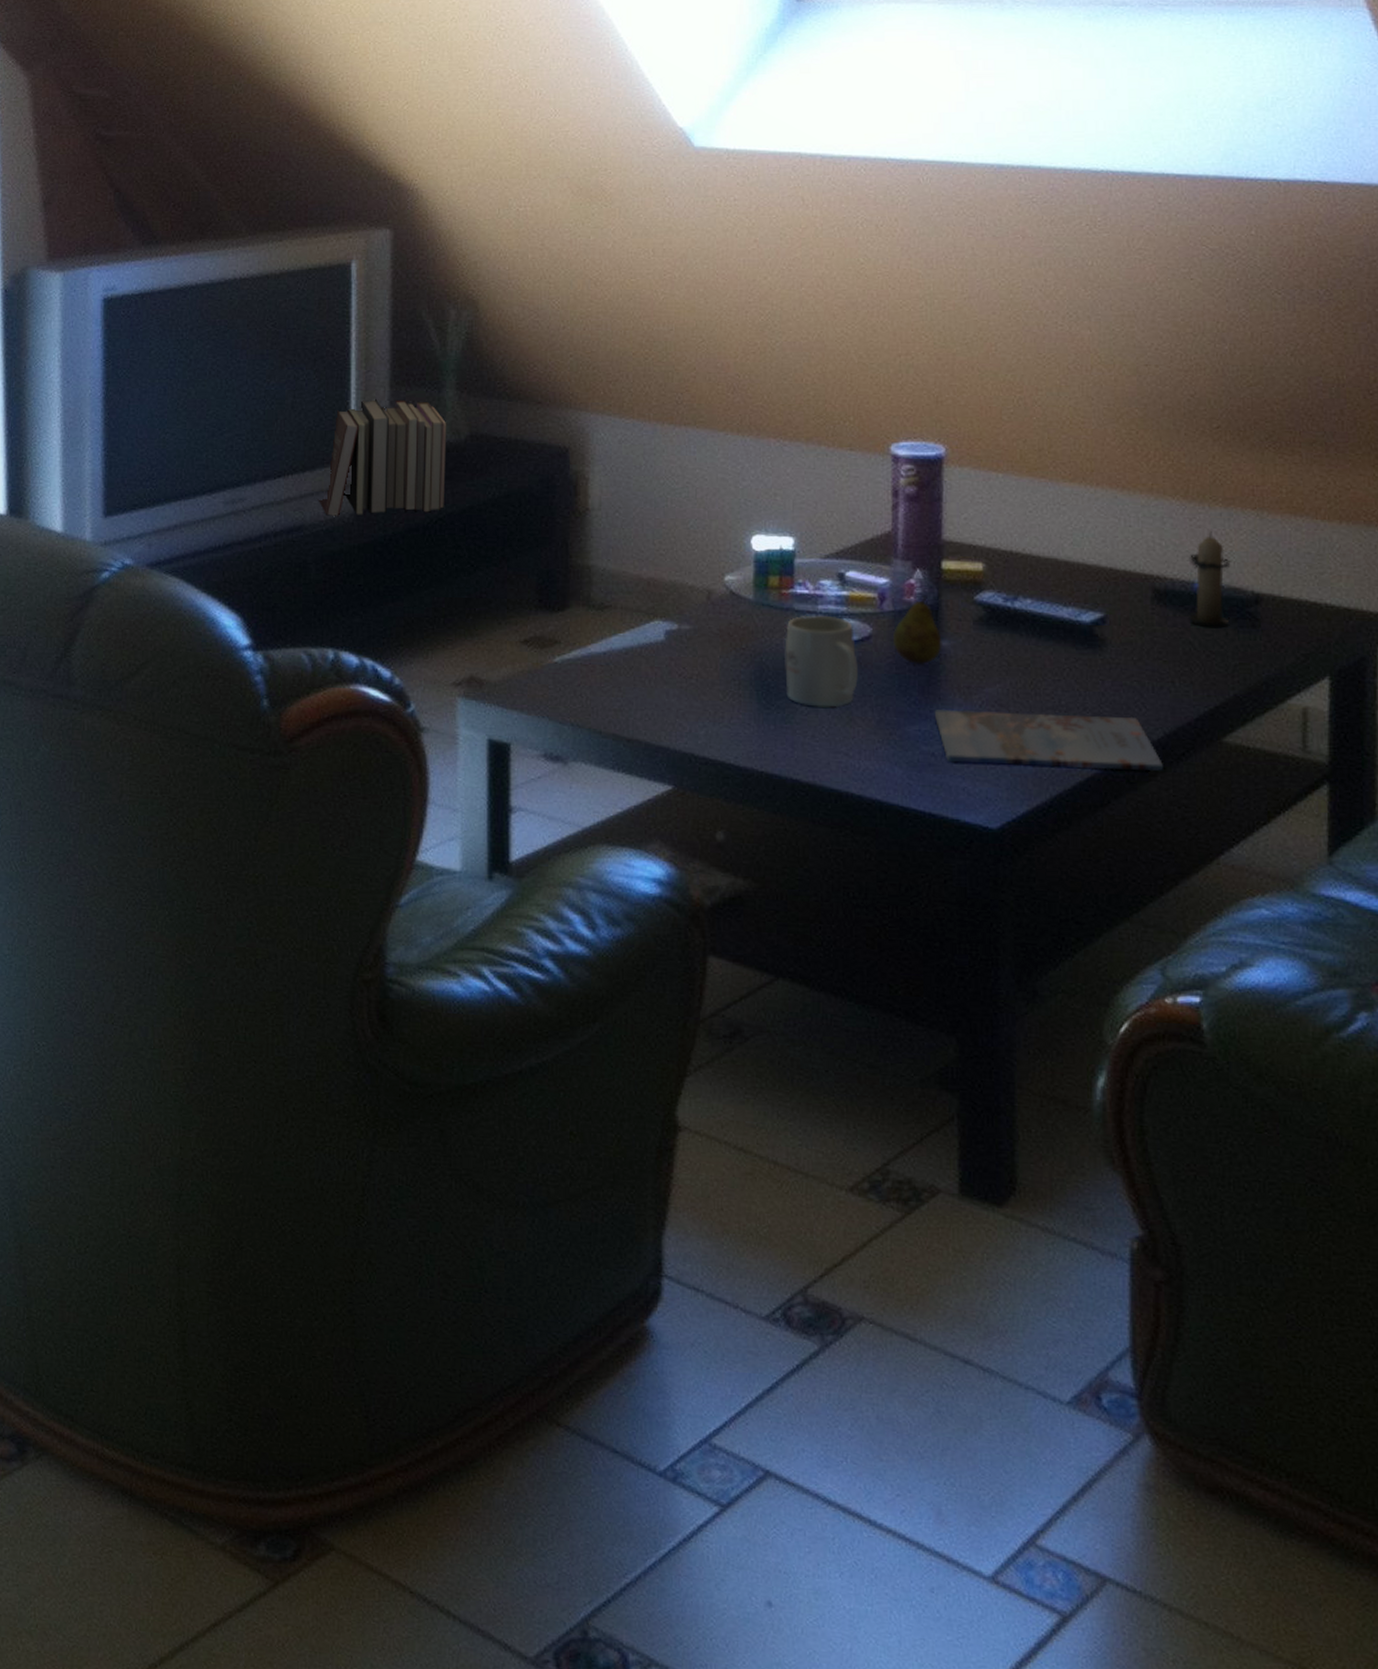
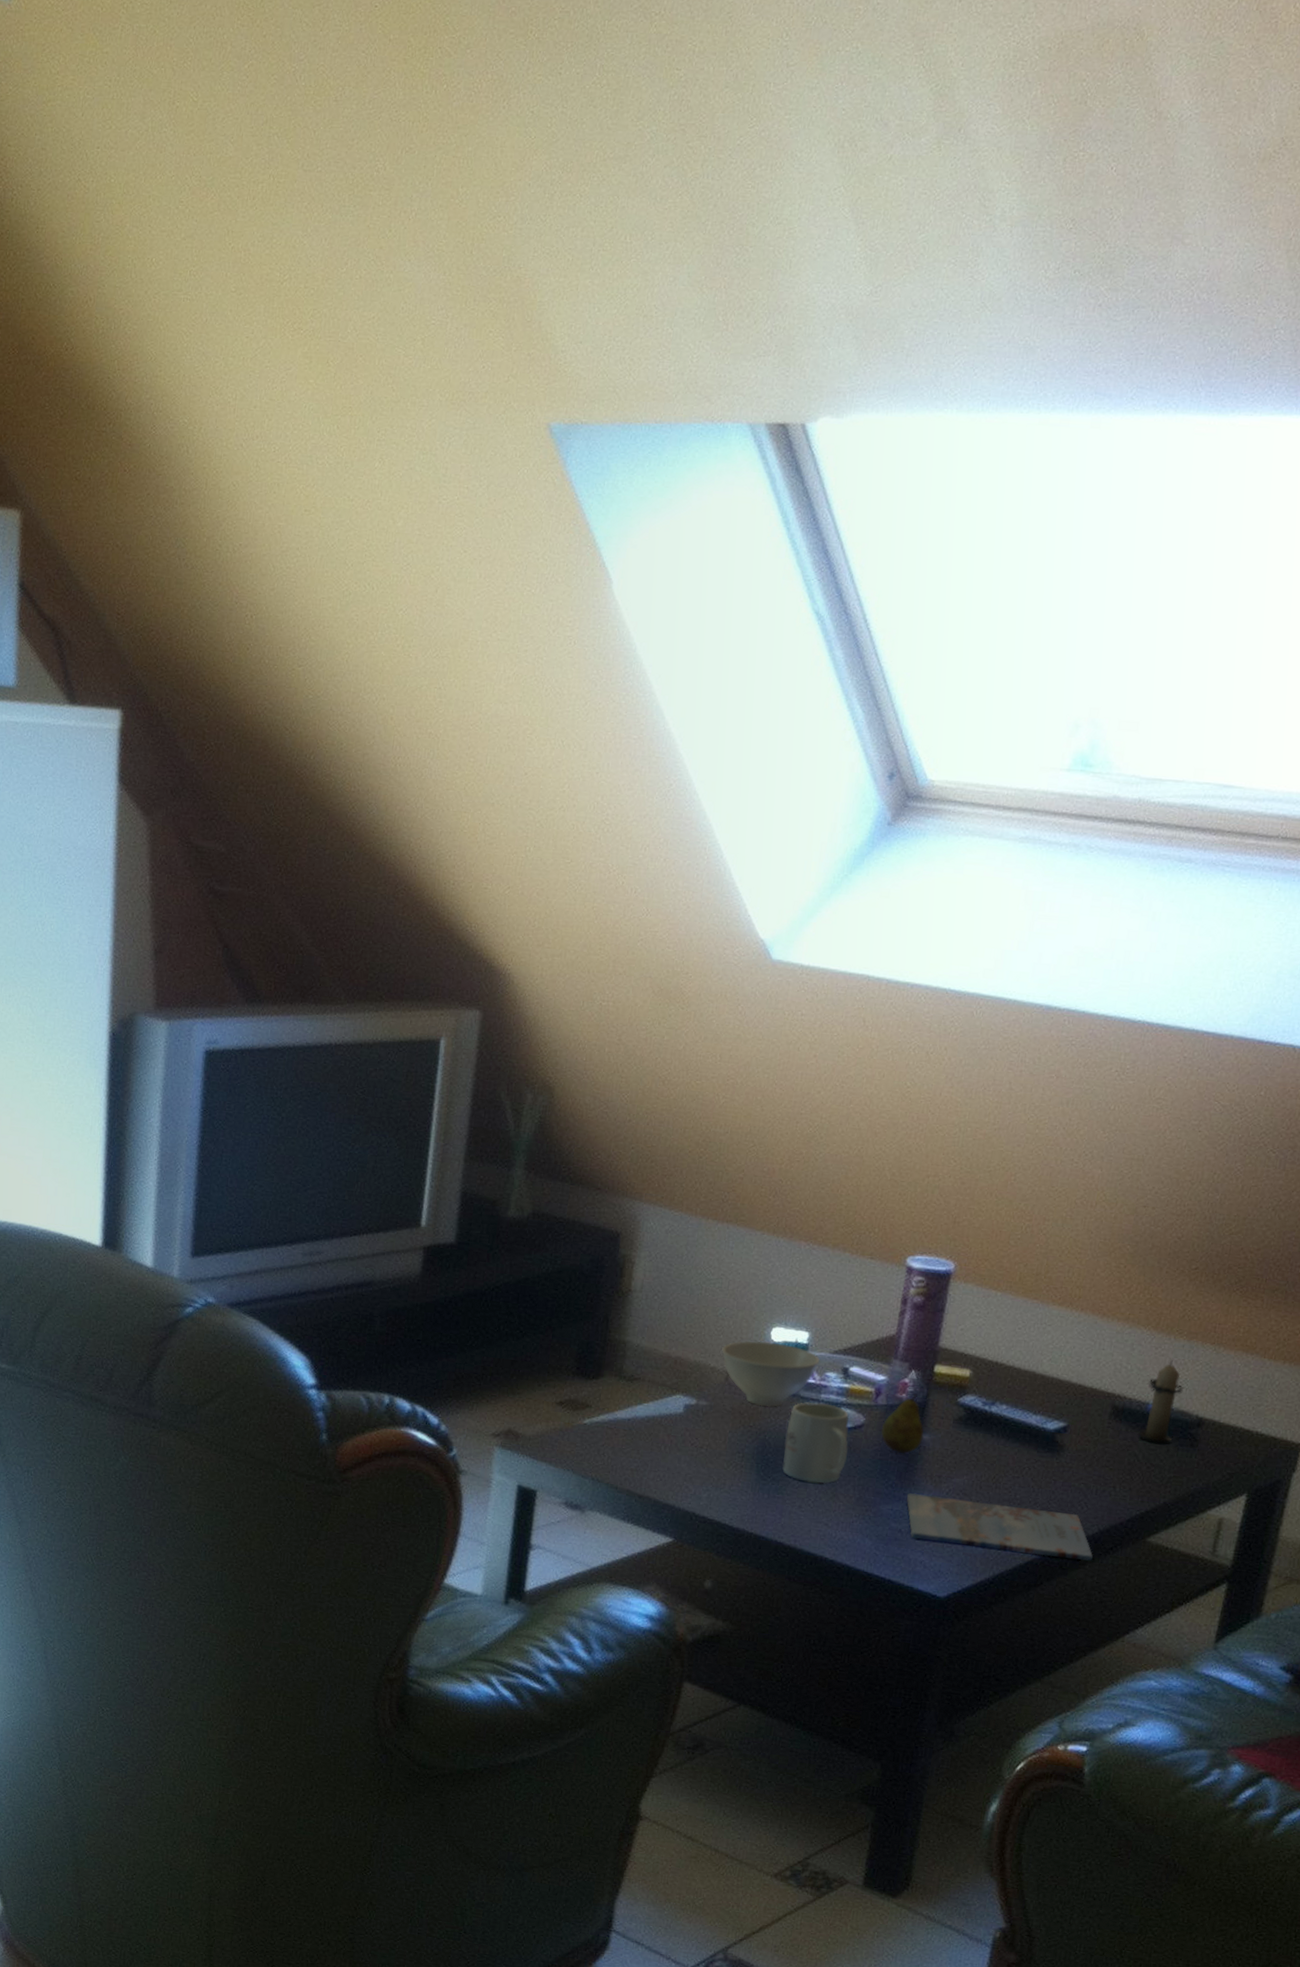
books: present [316,398,447,517] -> none [387,1170,513,1280]
bowl: none [699,552,811,625] -> present [722,1341,820,1407]

